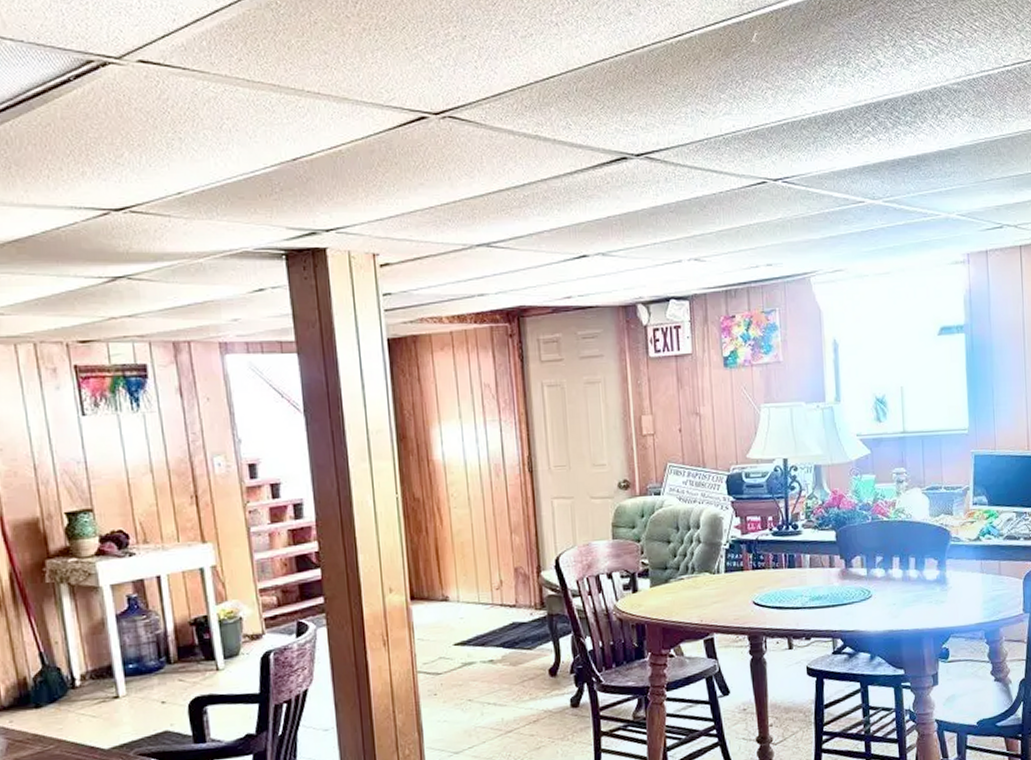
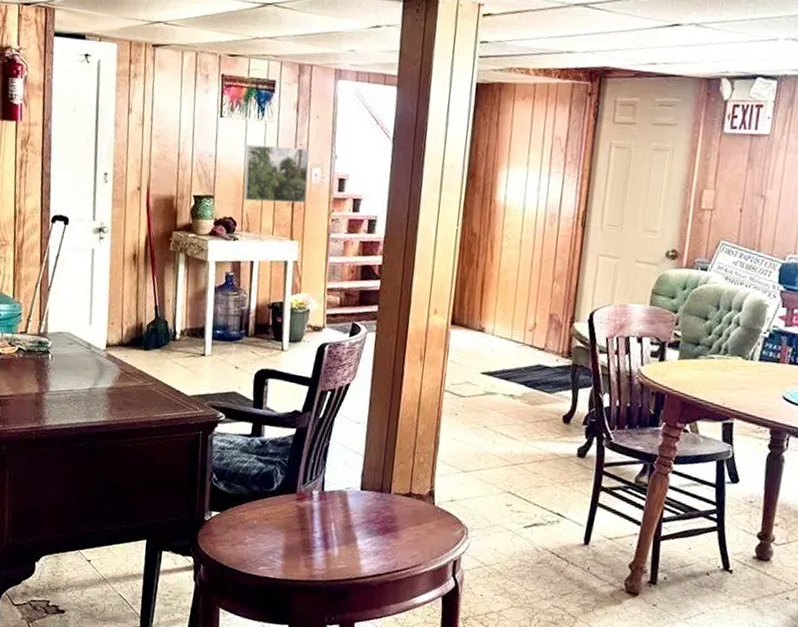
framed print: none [124,437,214,508] -> present [243,144,310,204]

